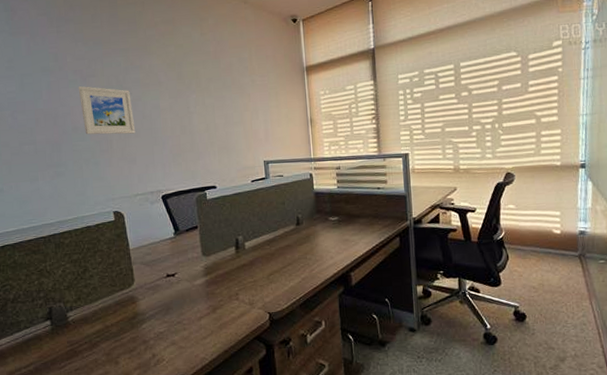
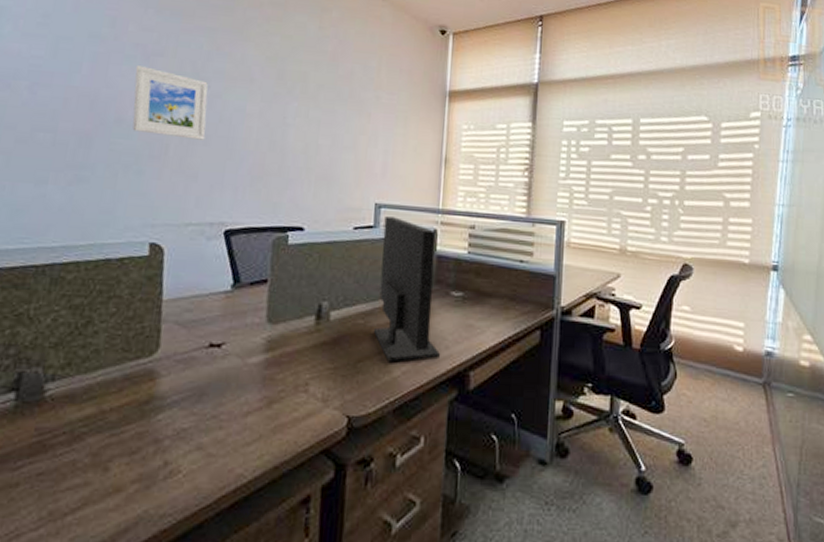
monitor: none [272,169,328,273] -> present [373,216,441,363]

